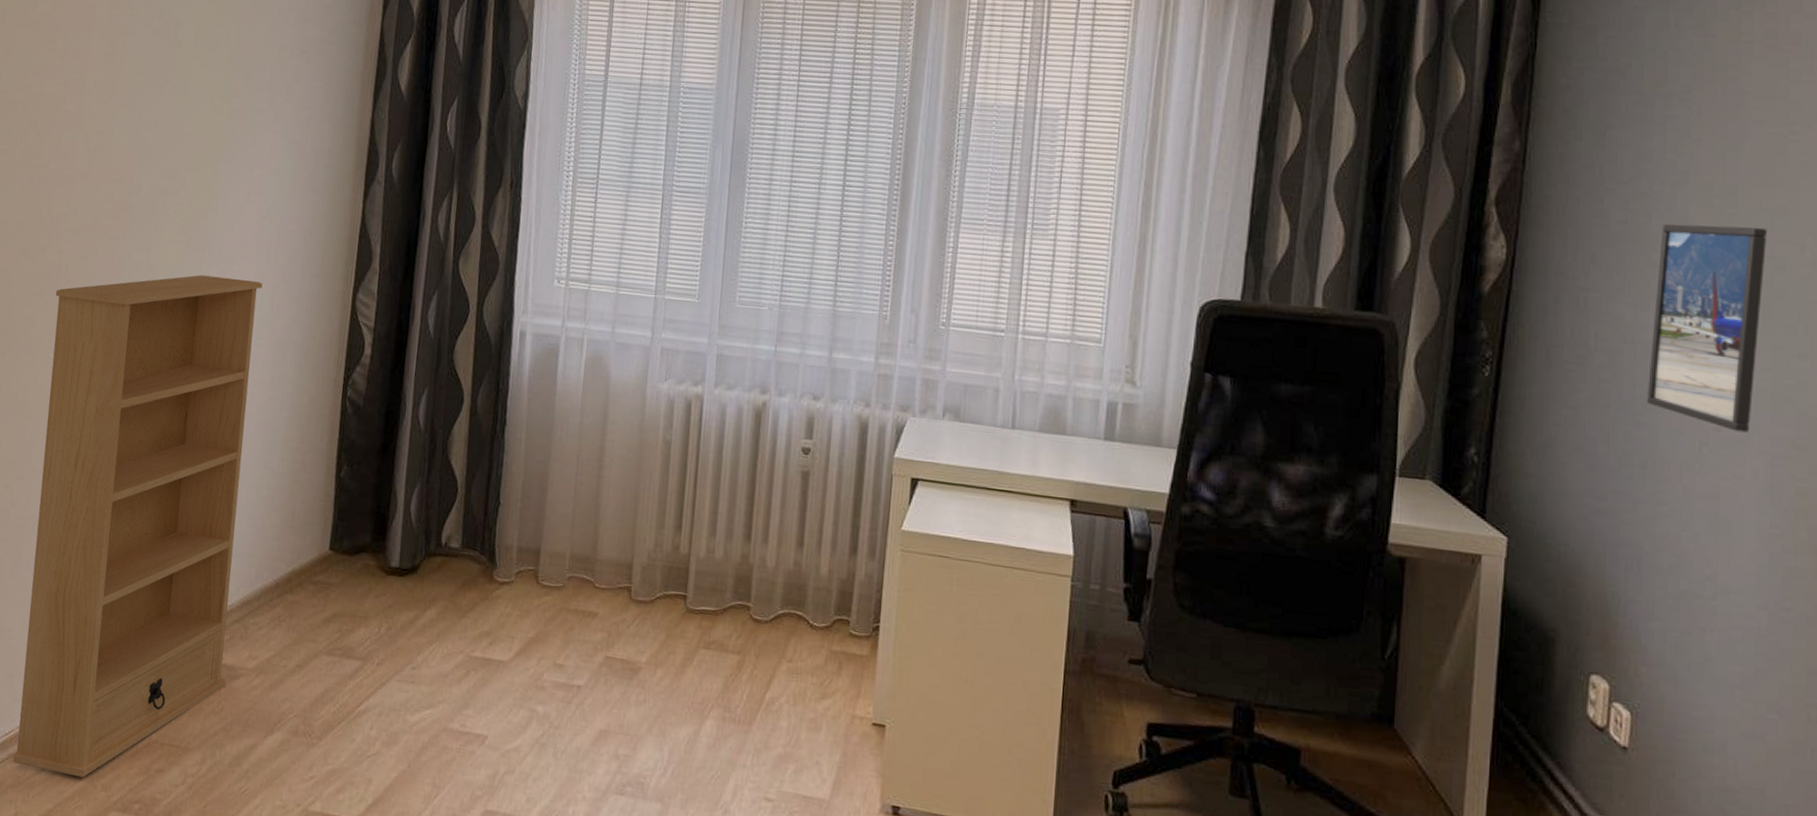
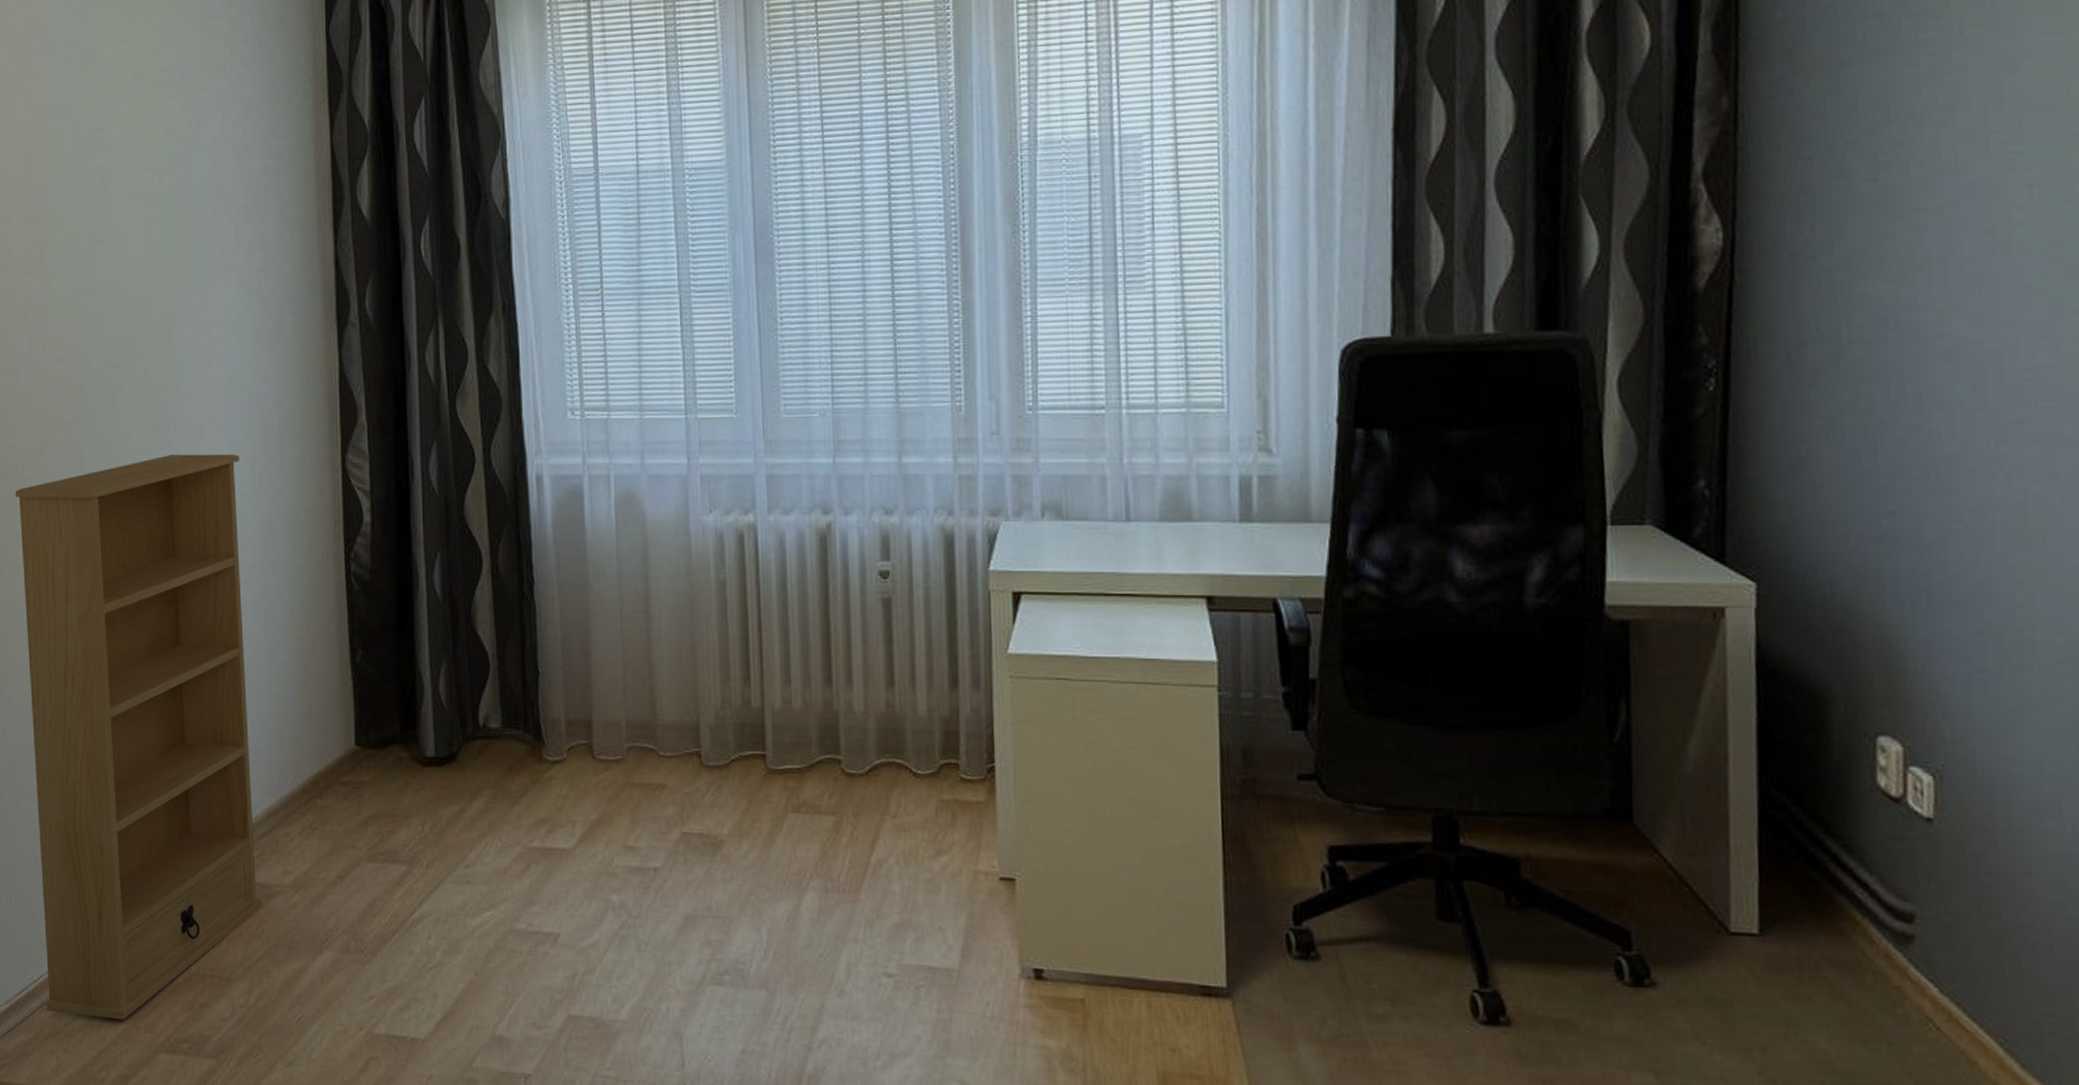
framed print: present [1647,224,1768,433] -> none [1921,164,2066,422]

